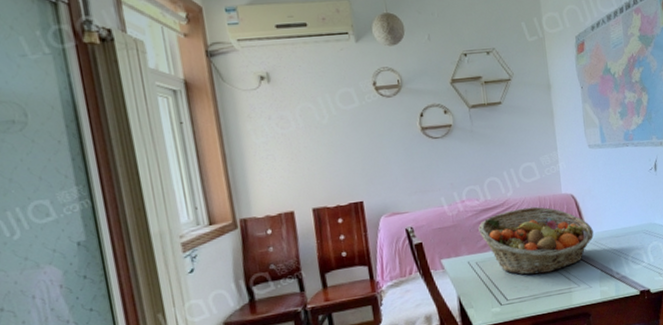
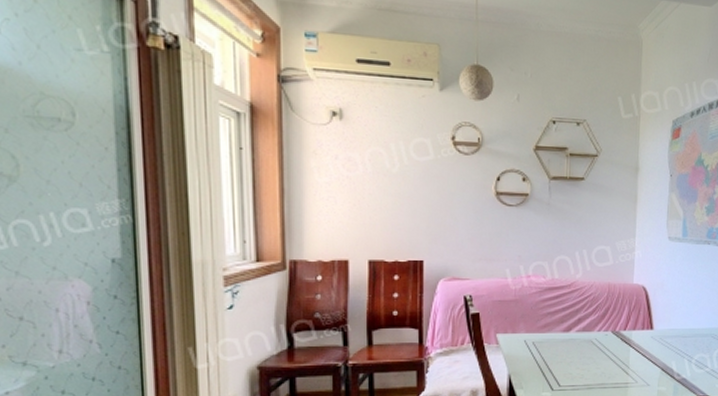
fruit basket: present [478,206,594,275] -> none [541,292,661,364]

